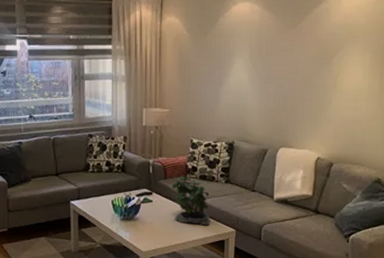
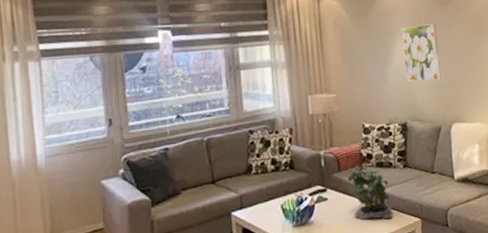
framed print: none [238,48,277,105] -> present [401,24,441,82]

